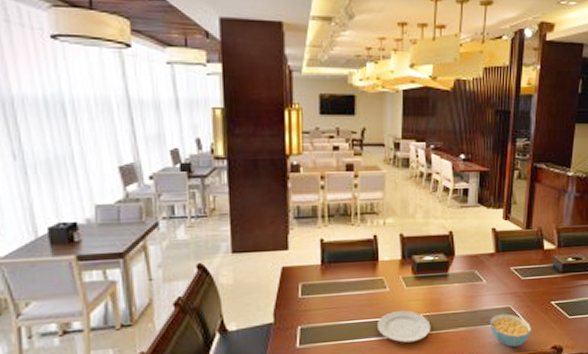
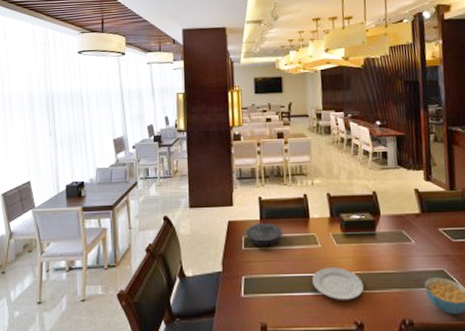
plate: none [304,268,346,293] -> present [246,223,282,246]

